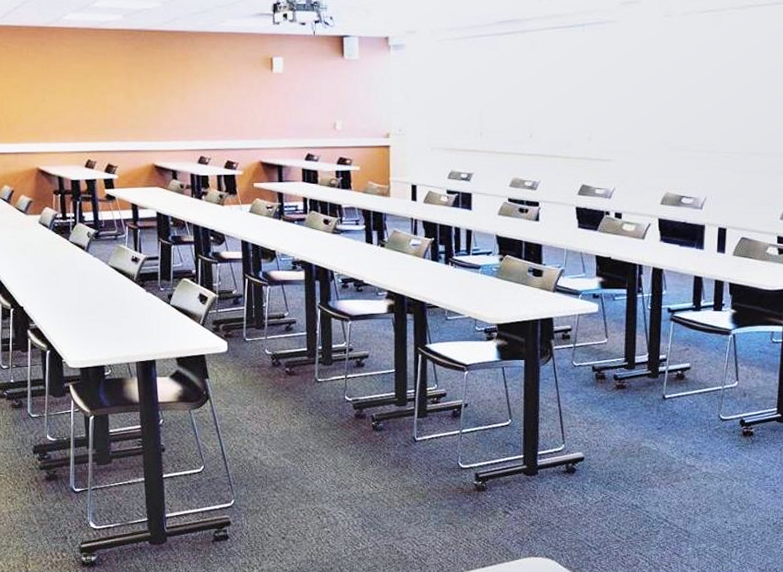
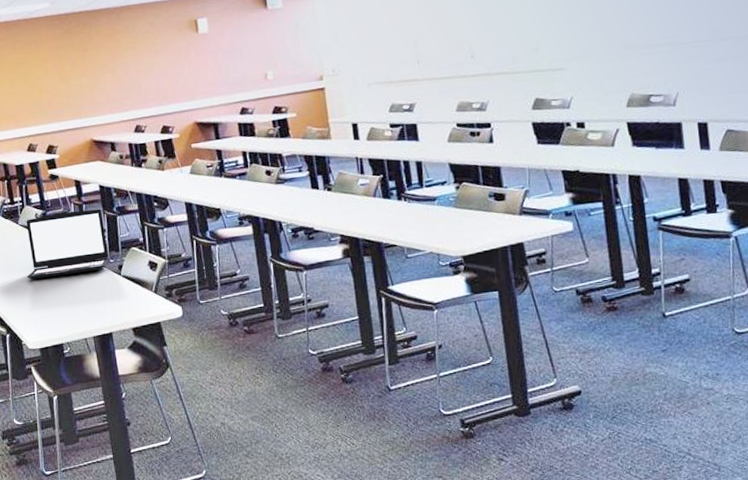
laptop: none [73,234,160,299] -> present [26,209,110,280]

